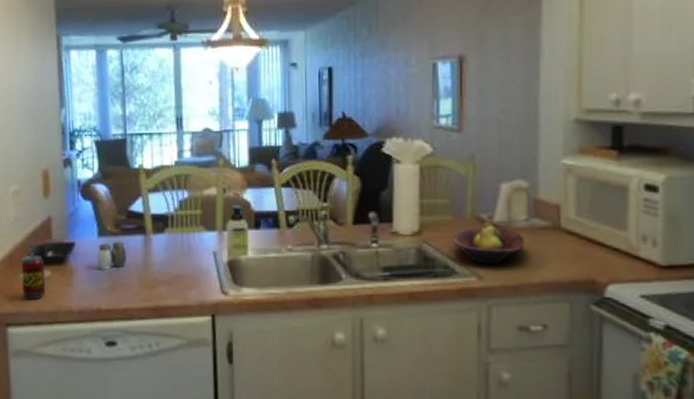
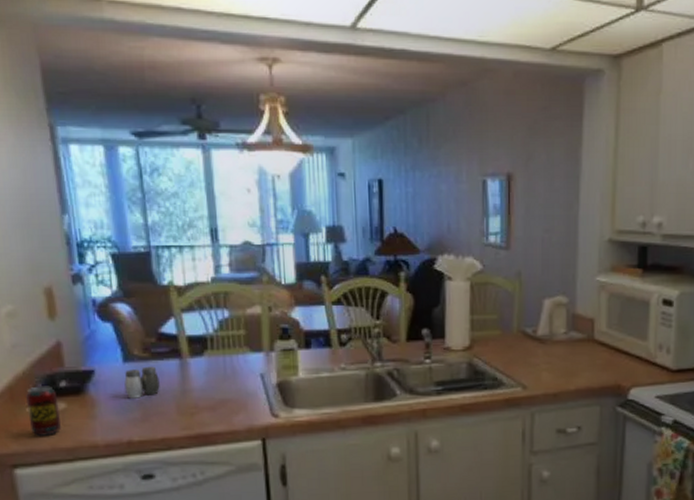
fruit bowl: present [453,222,525,265] -> none [501,336,564,375]

